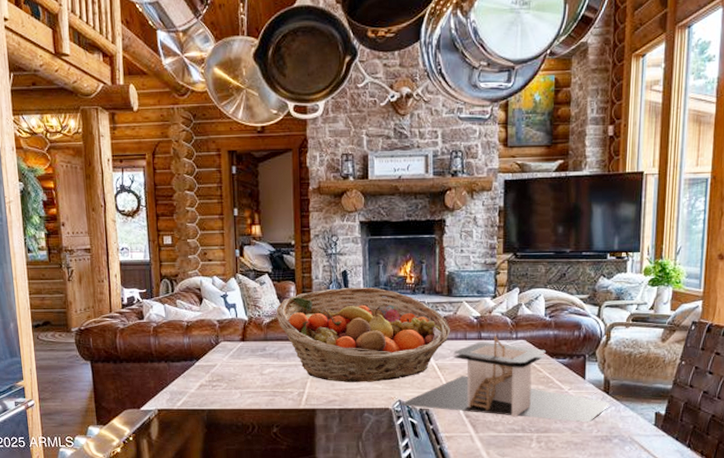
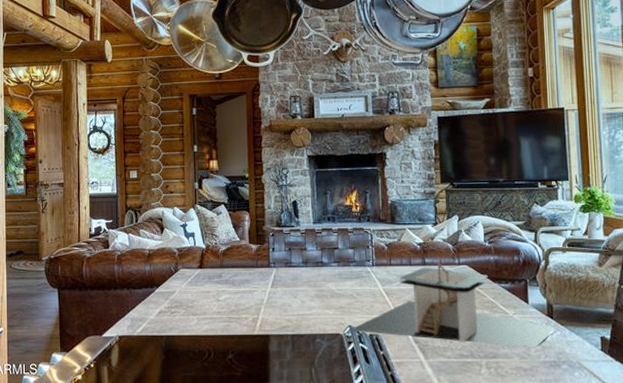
fruit basket: present [276,287,451,382] -> none [231,216,396,308]

